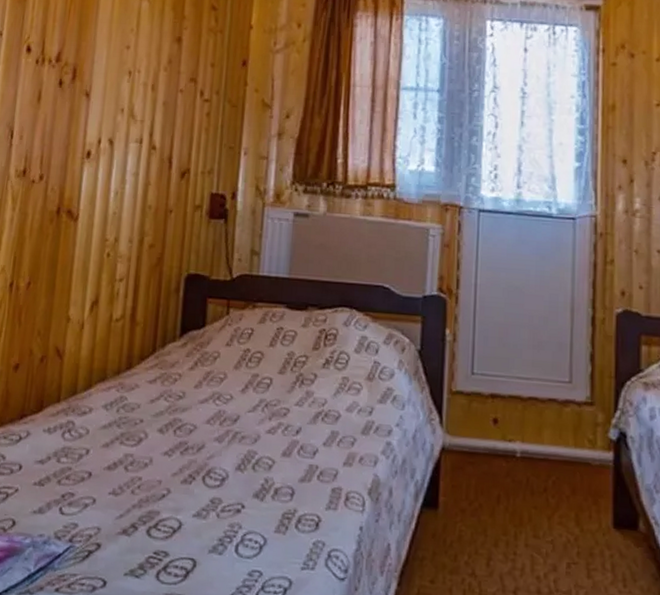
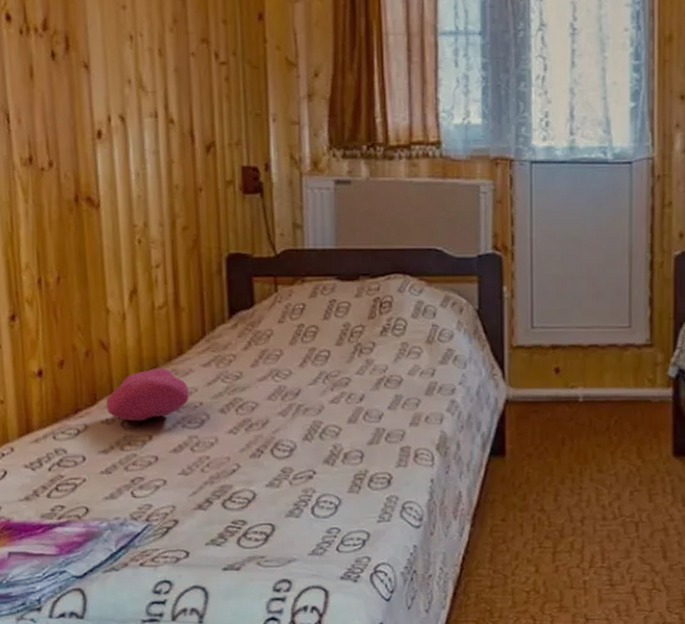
cushion: none [50,380,133,434] -> present [105,368,190,422]

